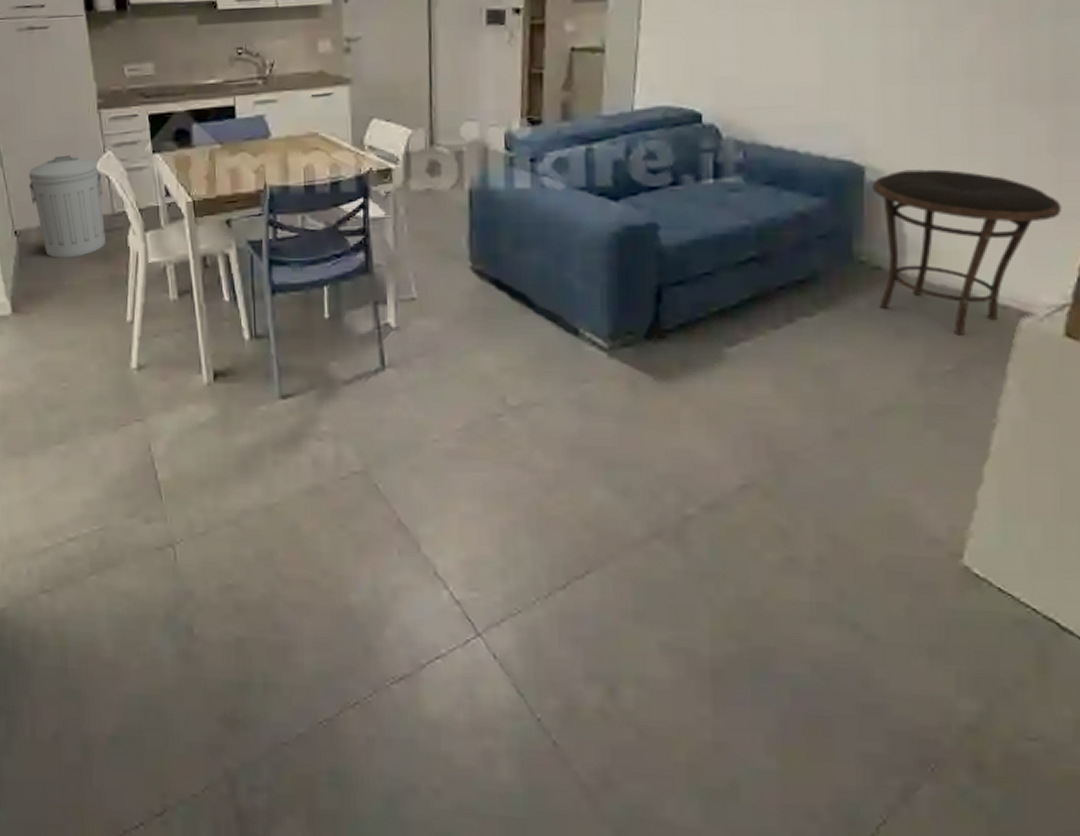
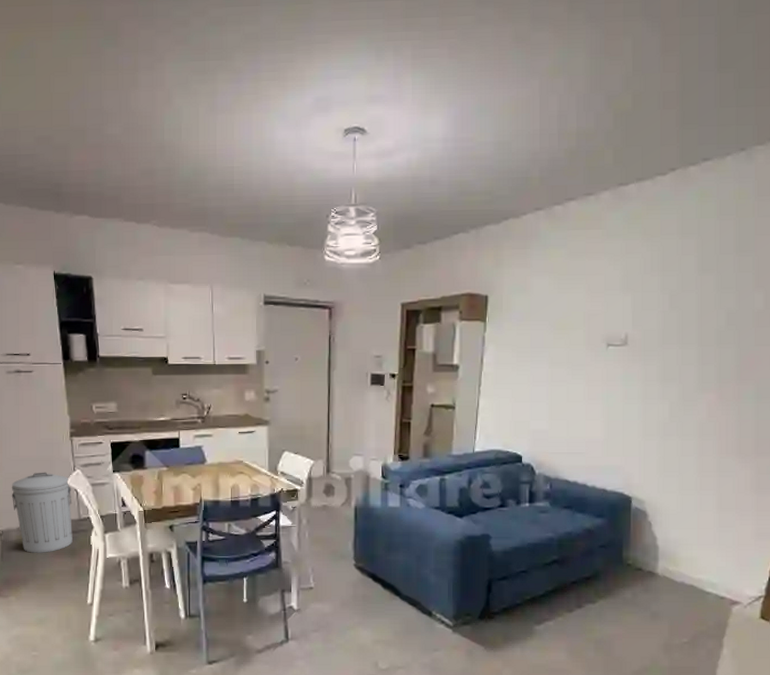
side table: present [872,169,1061,336] -> none [636,500,759,618]

